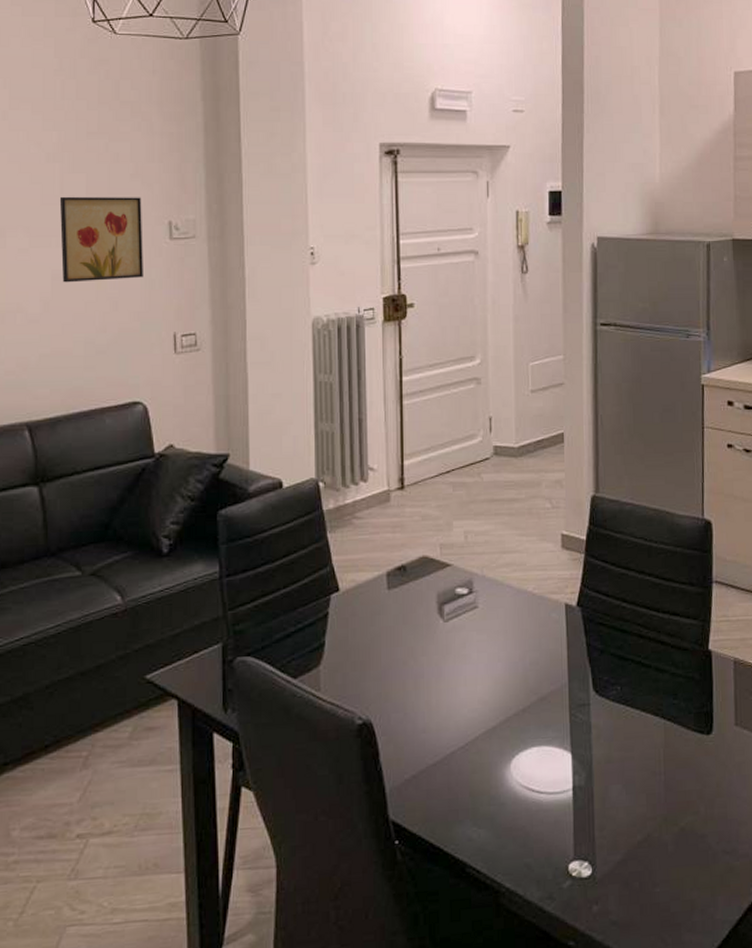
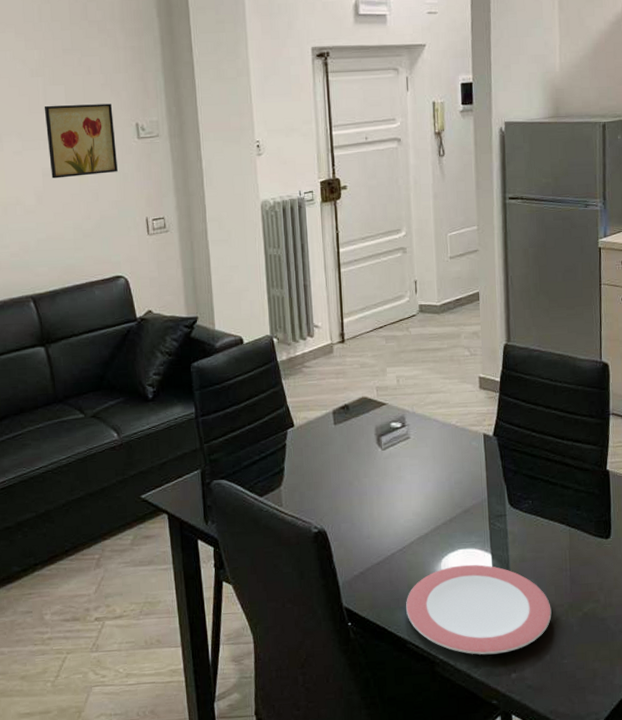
plate: none [467,766,642,882] -> present [406,564,552,655]

